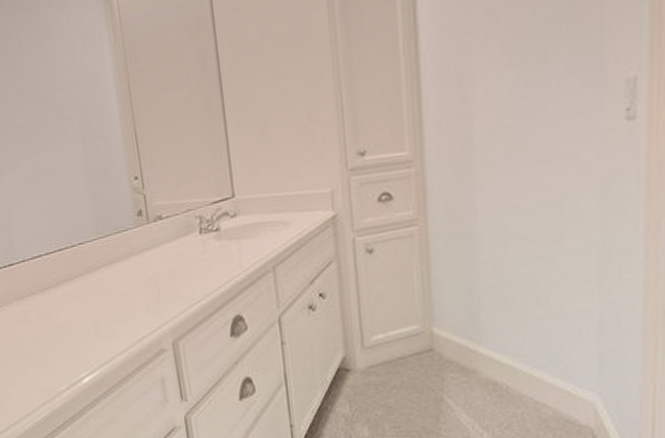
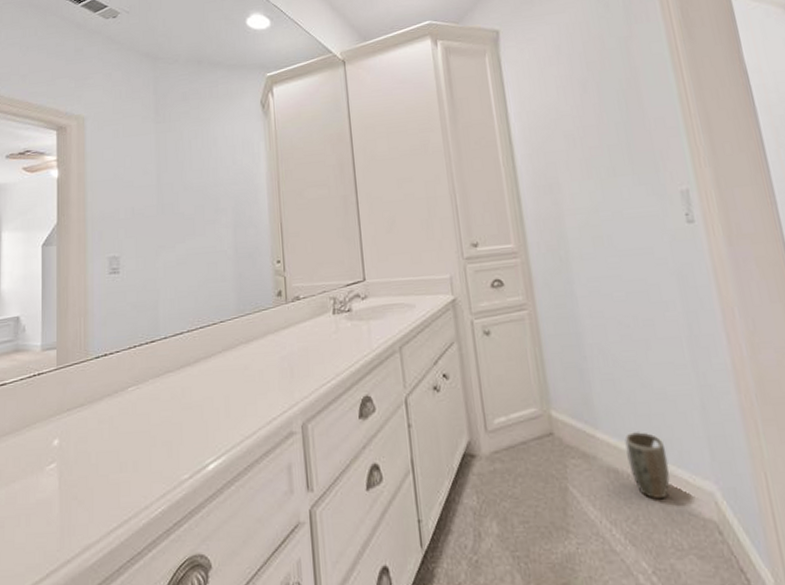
plant pot: none [509,346,552,409] -> present [625,430,671,500]

